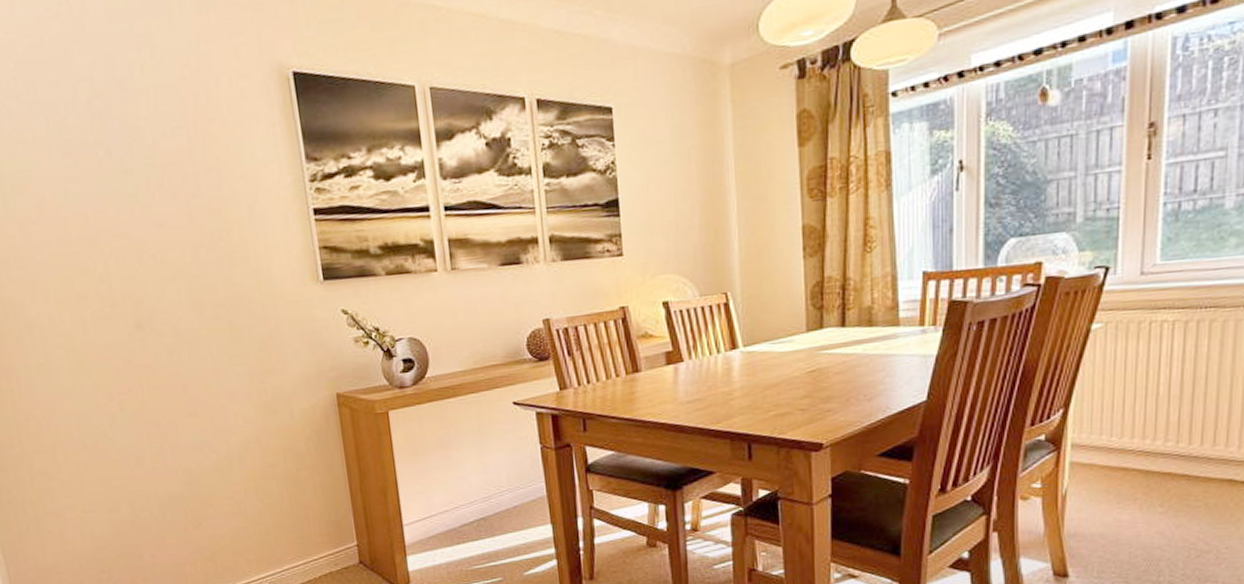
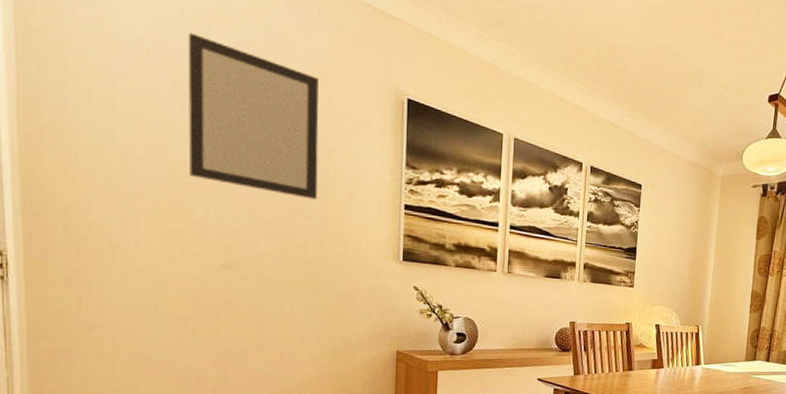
home mirror: none [50,60,216,230] -> present [187,32,320,200]

